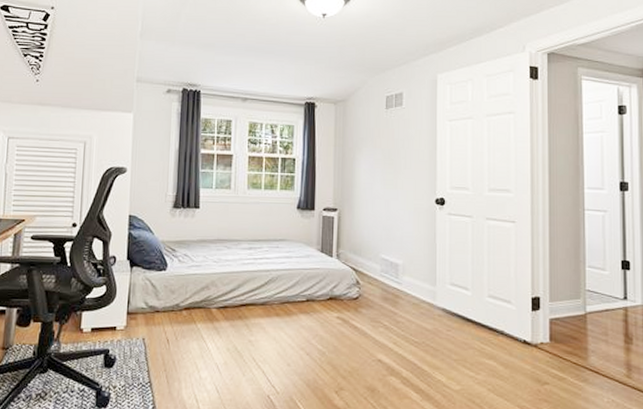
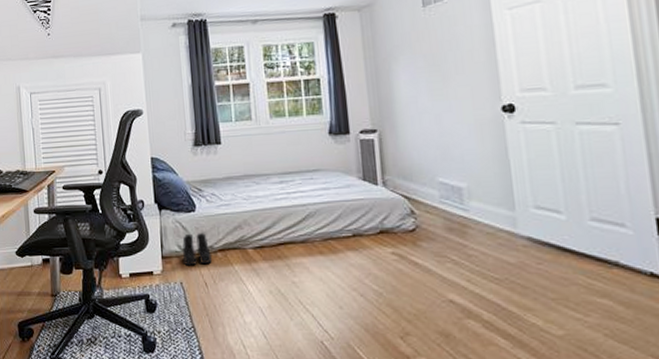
boots: none [149,291,177,323] -> present [182,233,212,266]

